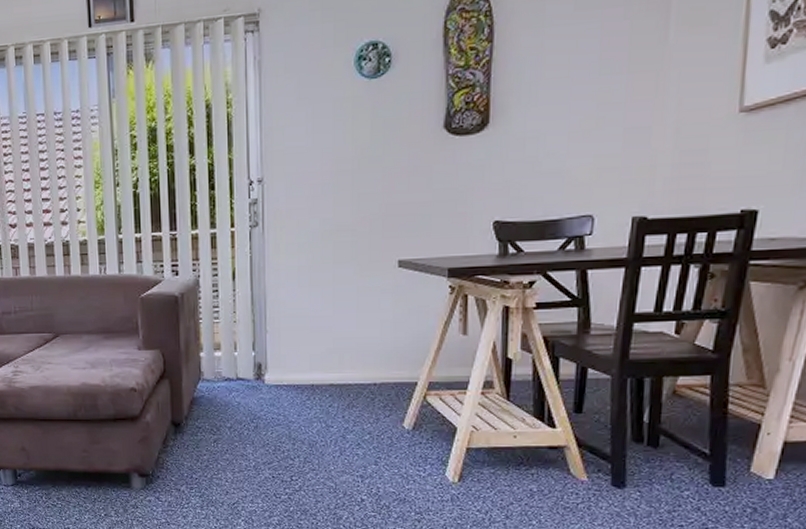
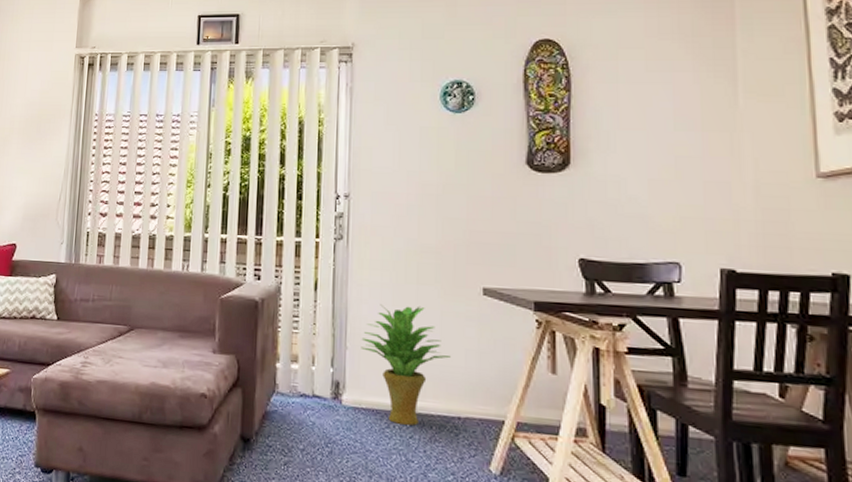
potted plant: none [280,284,367,395] -> present [361,304,451,426]

